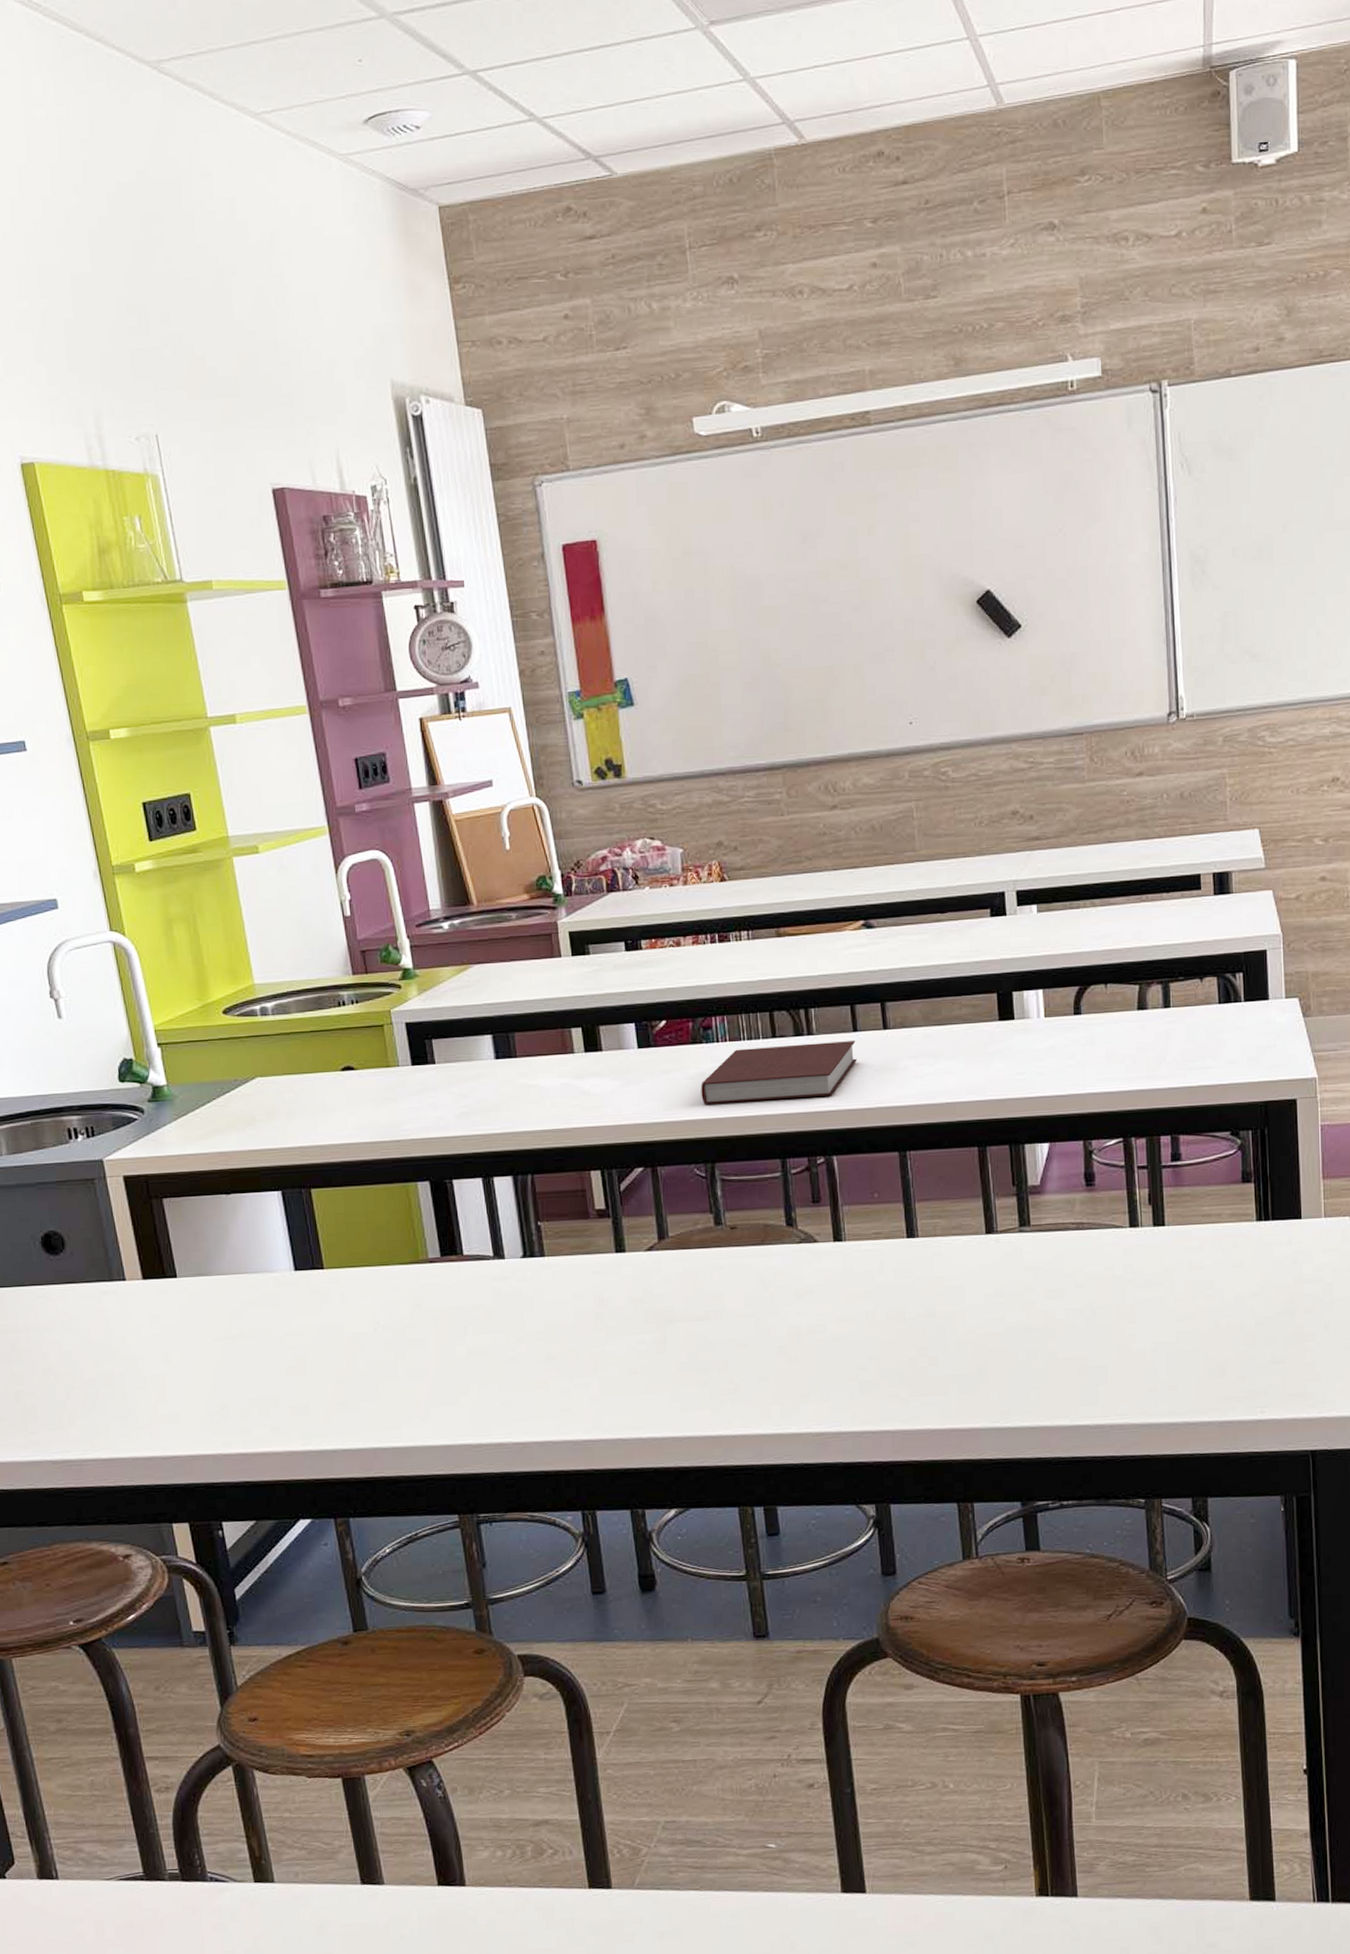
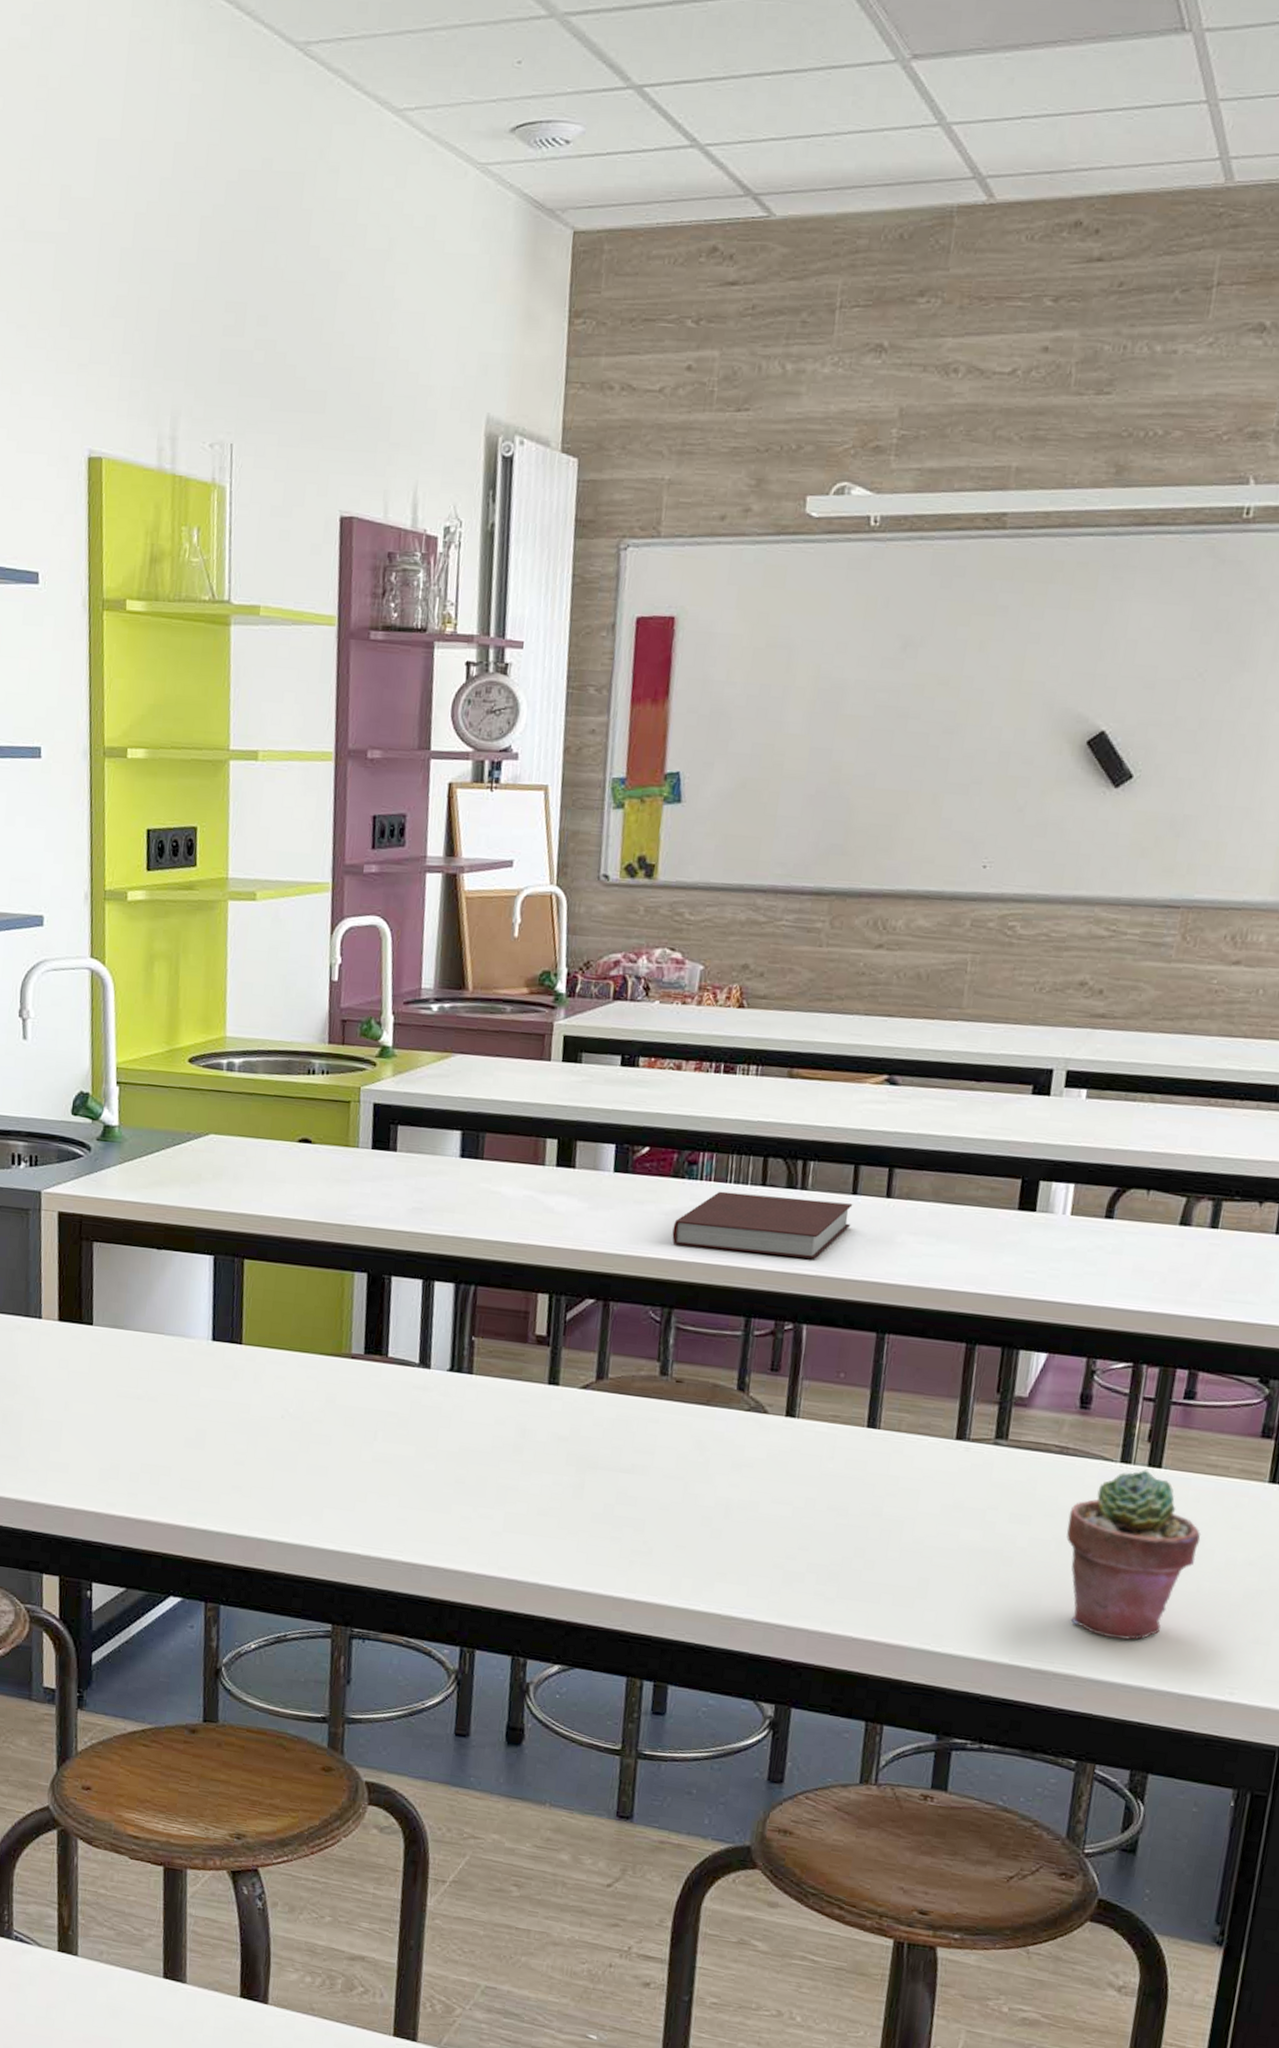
potted succulent: none [1095,1230,1210,1384] -> present [1066,1470,1202,1640]

